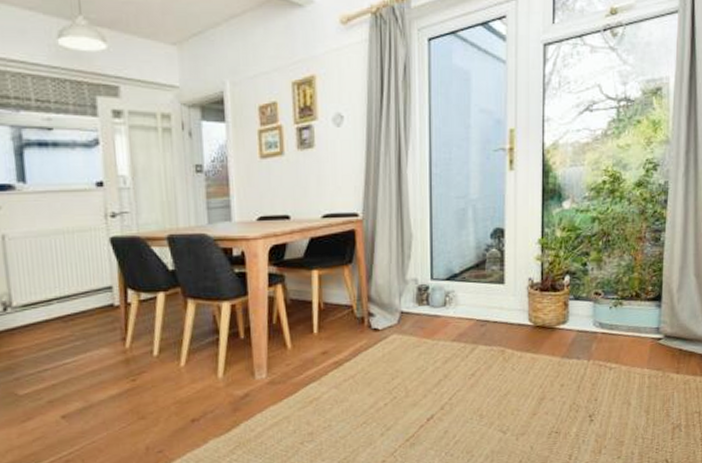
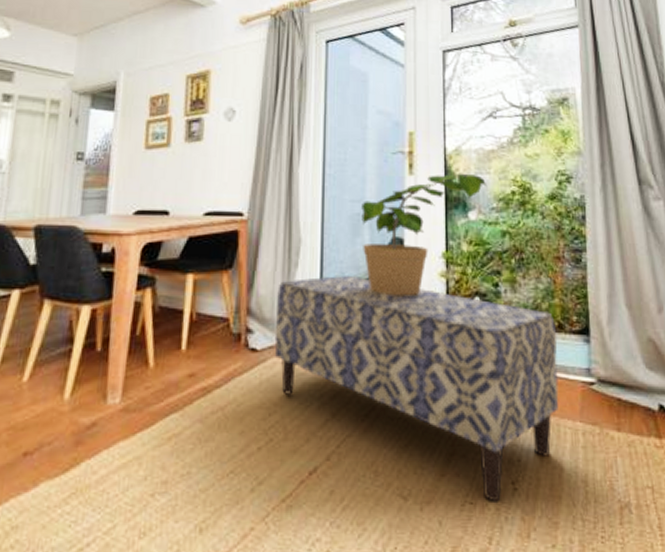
bench: none [393,263,634,431] -> present [274,275,559,502]
potted plant: none [466,166,580,279] -> present [361,173,486,297]

